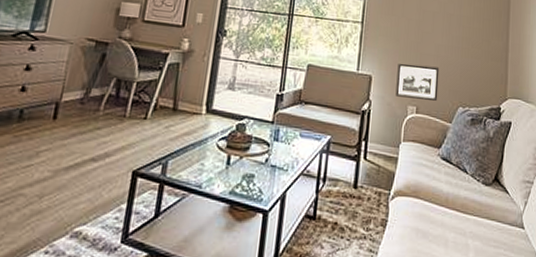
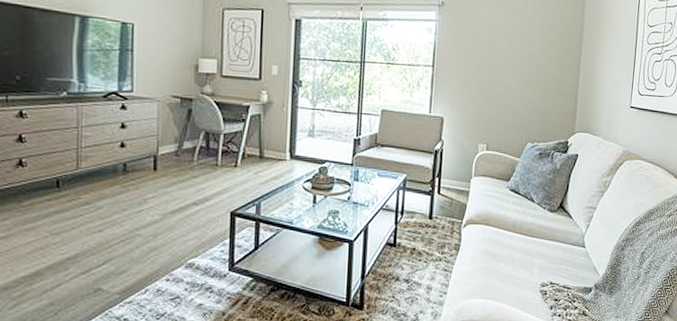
picture frame: present [395,63,440,101] -> none [466,104,510,138]

